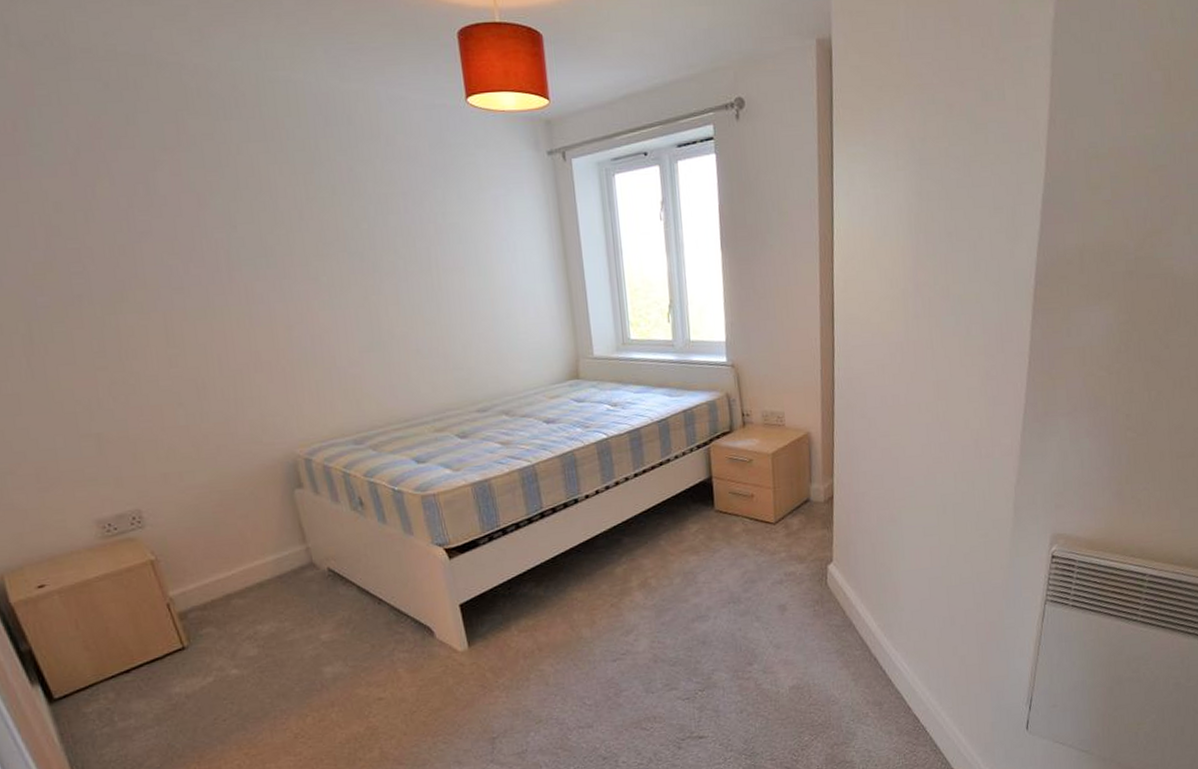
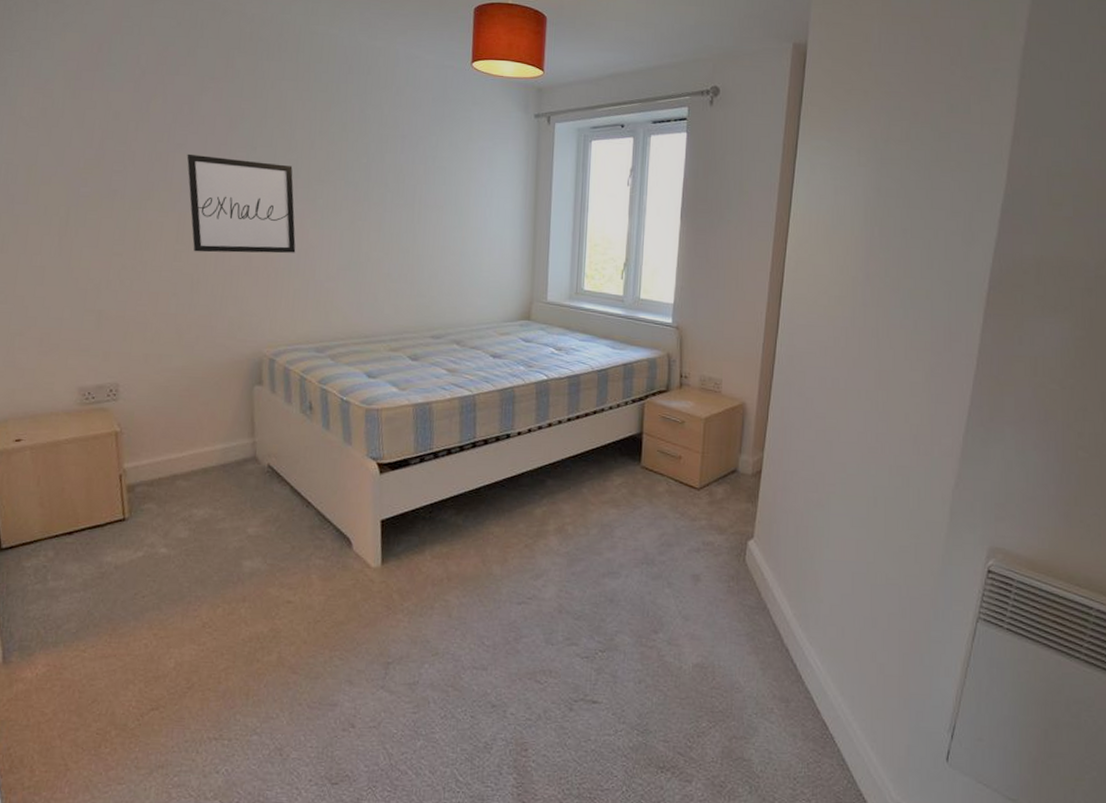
wall art: none [155,242,309,354] -> present [186,153,296,254]

